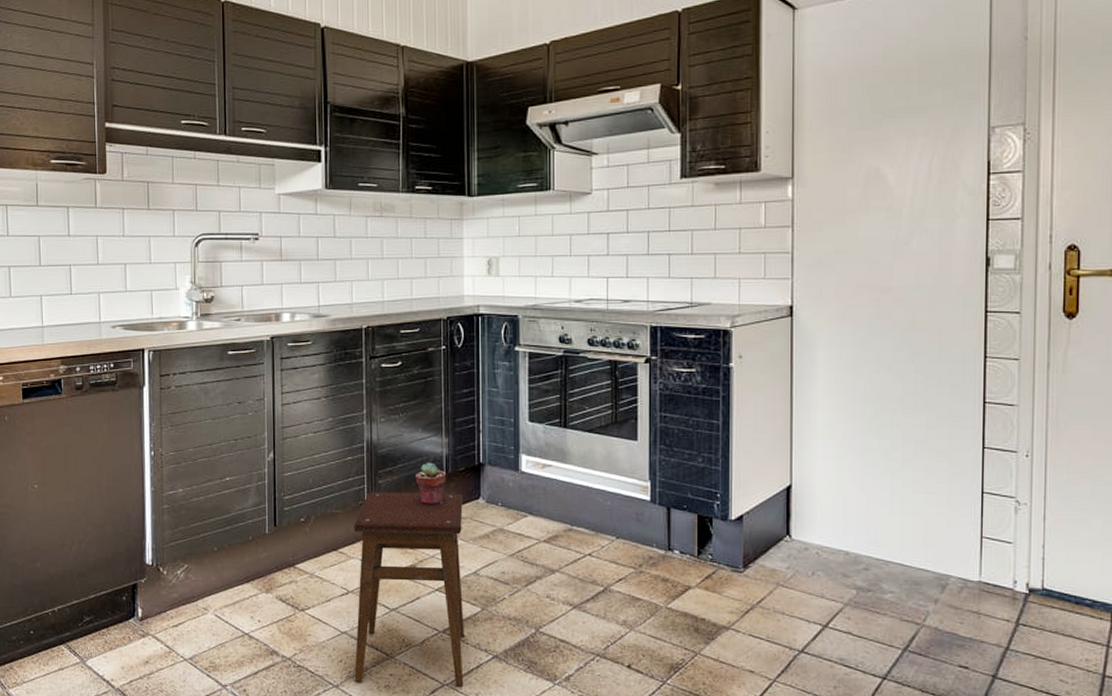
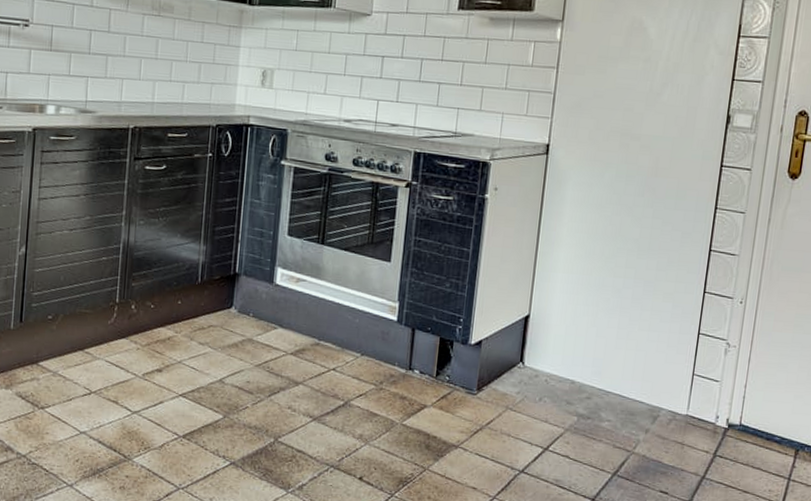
stool: present [353,492,464,687] -> none [89,293,215,491]
potted succulent: present [415,462,446,505] -> none [169,268,200,312]

